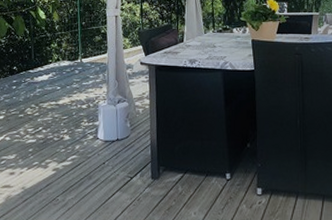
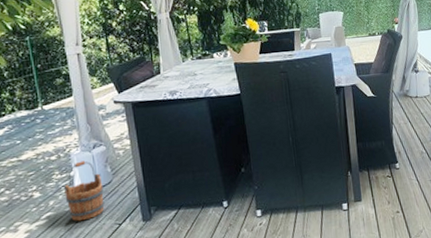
wooden bucket: none [88,113,122,169] -> present [63,161,105,222]

